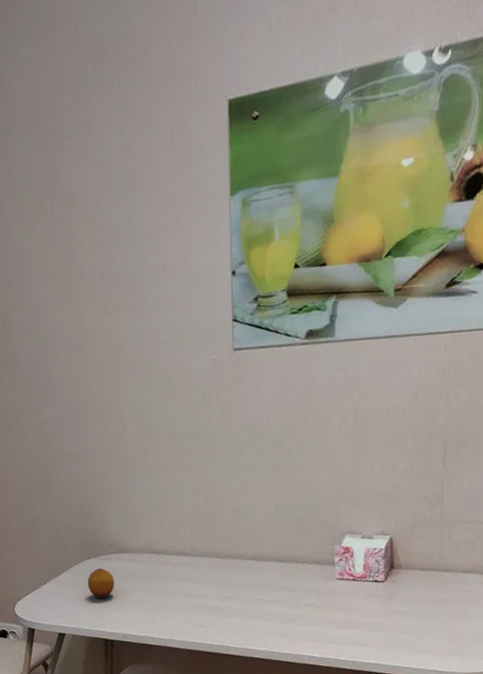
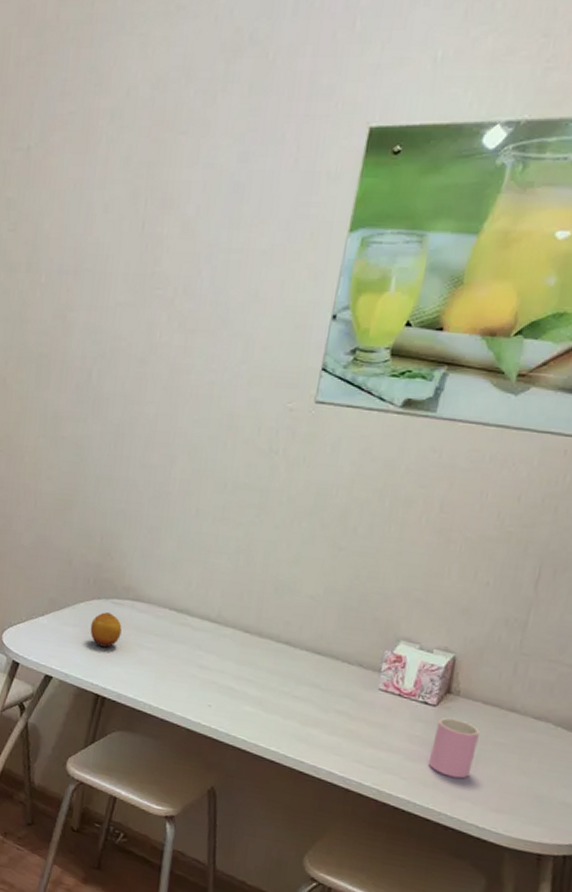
cup: none [387,588,424,637] -> present [428,717,480,779]

